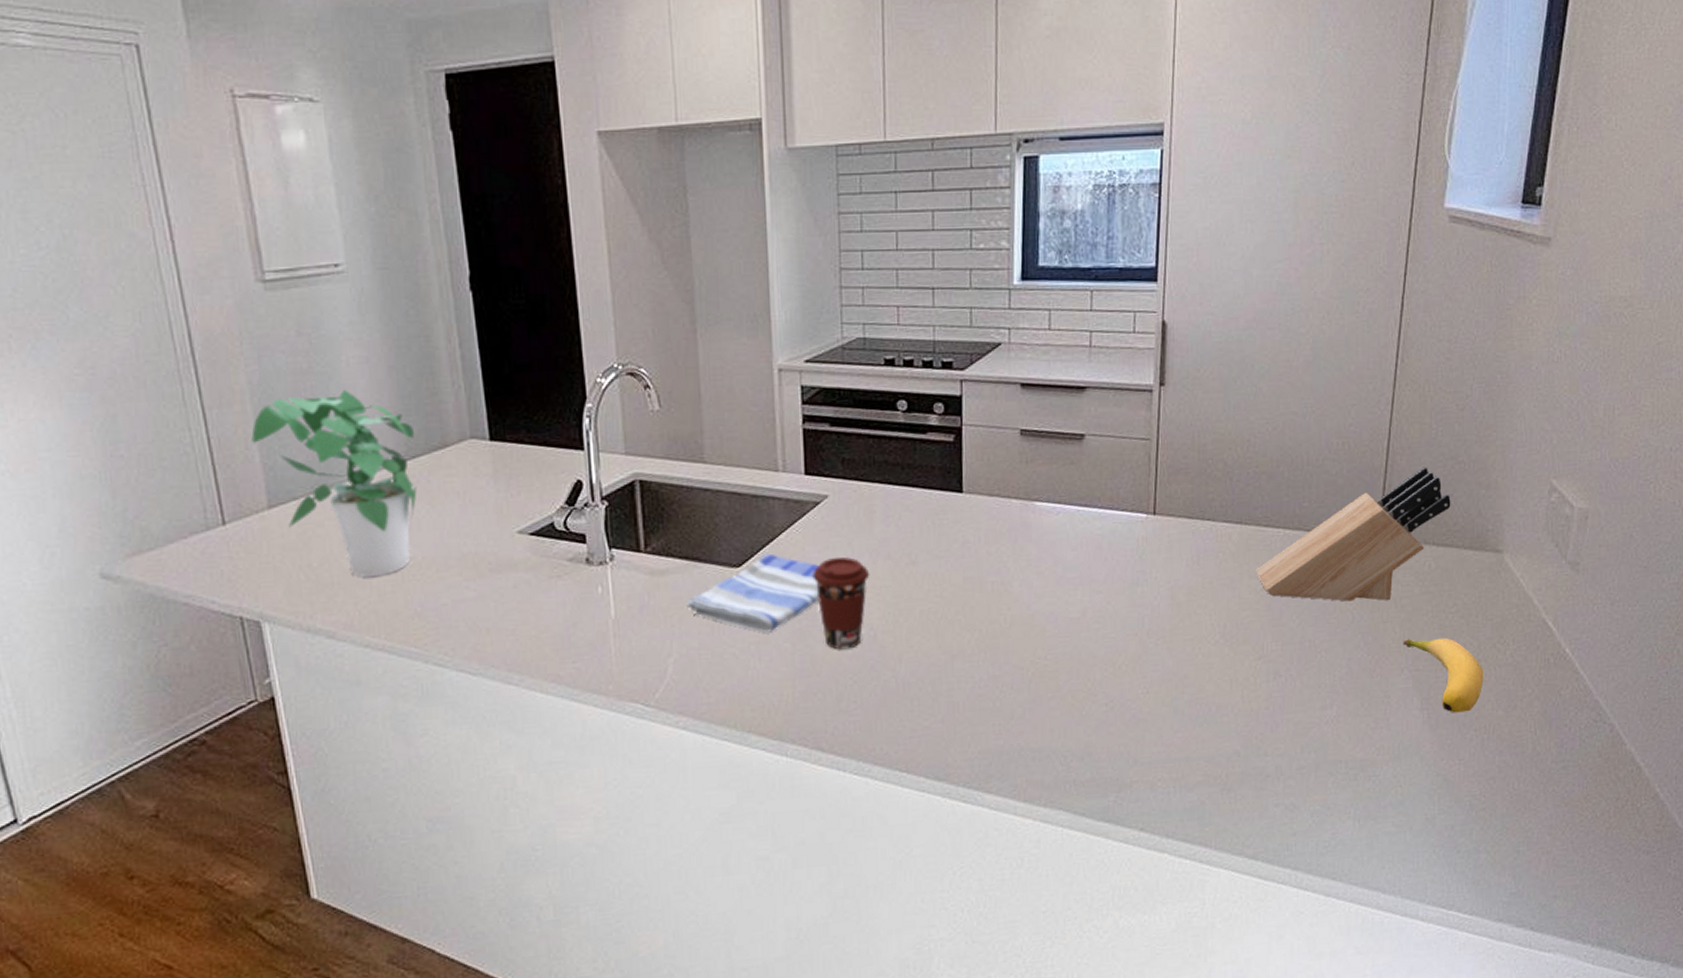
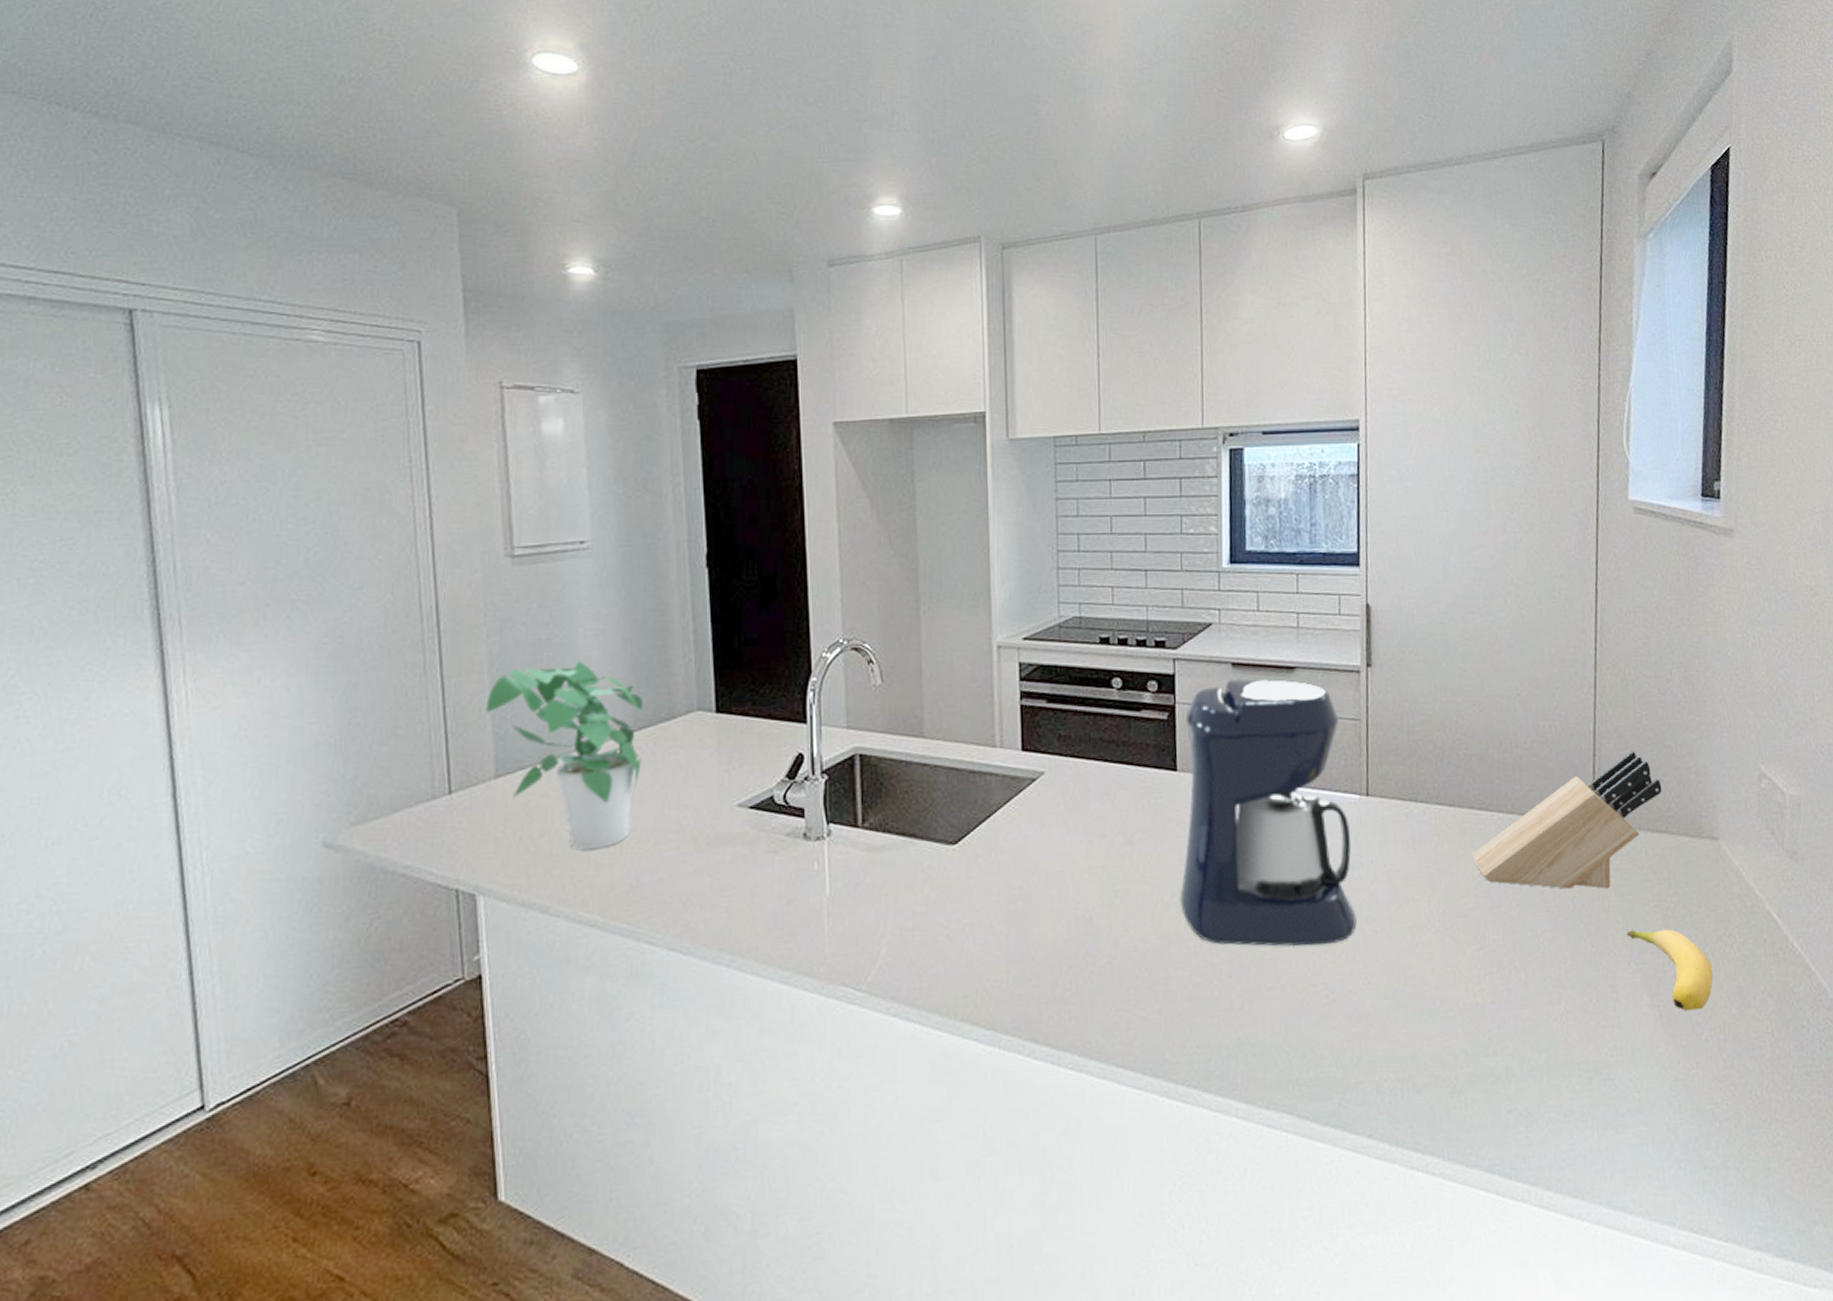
dish towel: present [687,553,820,633] -> none [902,830,1035,914]
coffee cup: present [812,556,870,650] -> none [1028,835,1086,933]
coffee maker: none [964,399,1138,660] -> present [1180,678,1357,947]

